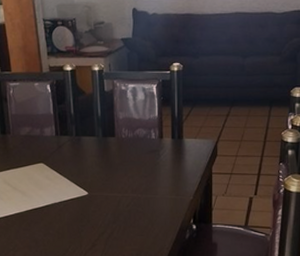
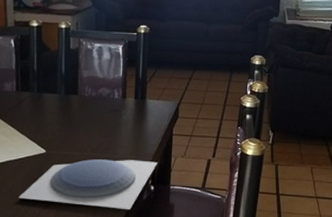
plate: none [65,199,199,249] -> present [18,159,158,210]

